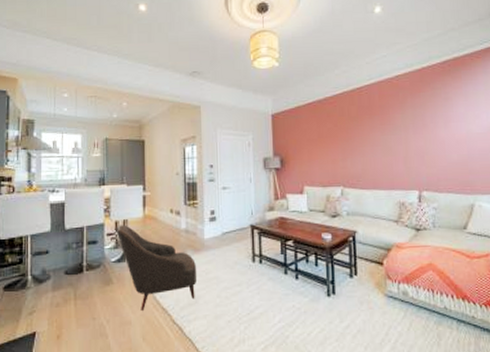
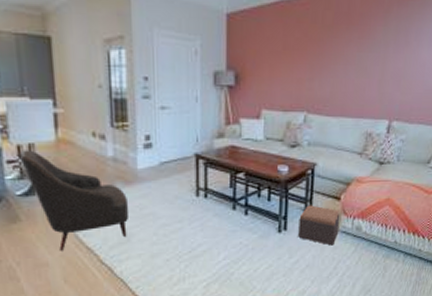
footstool: none [346,270,386,311] -> present [298,205,340,246]

